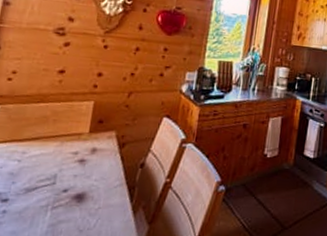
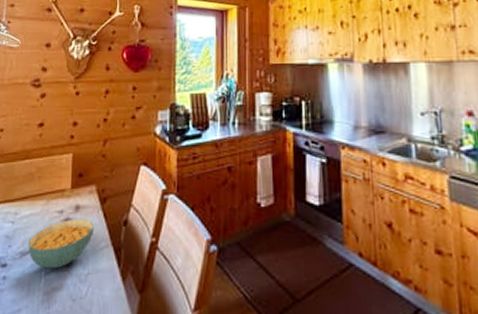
cereal bowl: none [35,160,111,204] -> present [28,218,95,269]

